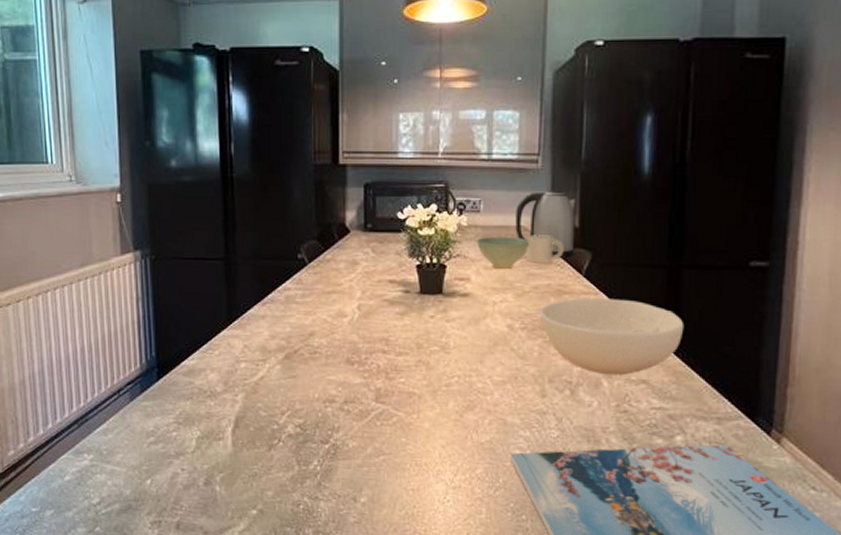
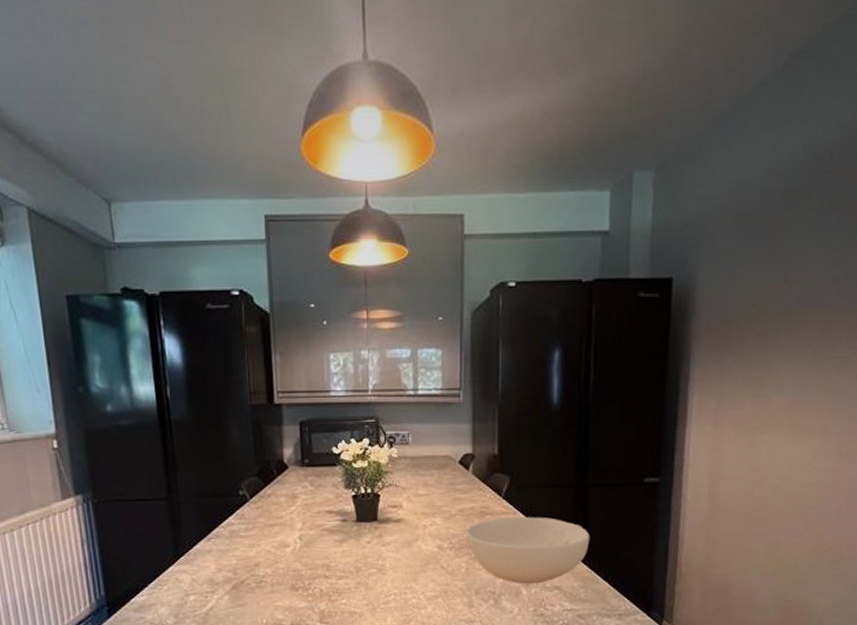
bowl: present [476,236,530,269] -> none [406,465,455,495]
kettle: present [515,190,576,258] -> none [441,421,495,483]
mug: present [525,235,564,265] -> none [451,463,485,490]

